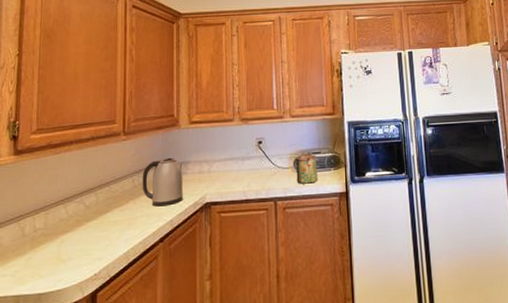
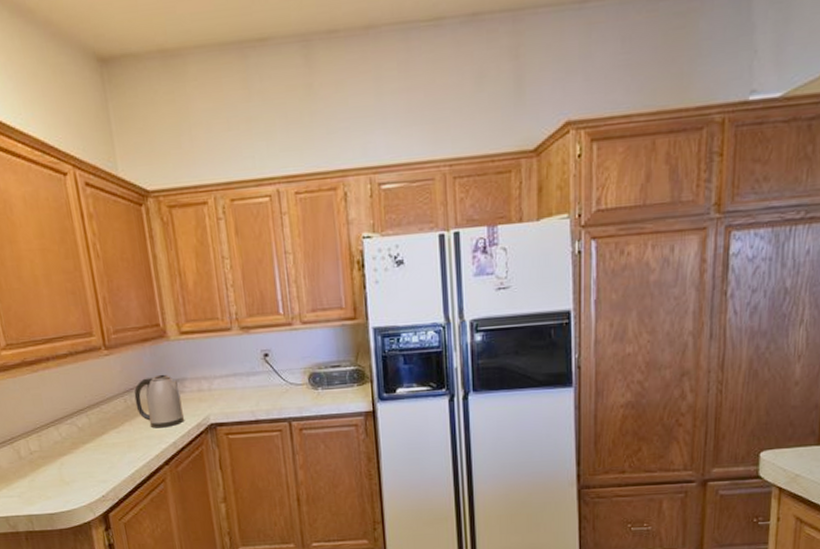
canister: present [296,154,318,184] -> none [311,367,338,403]

